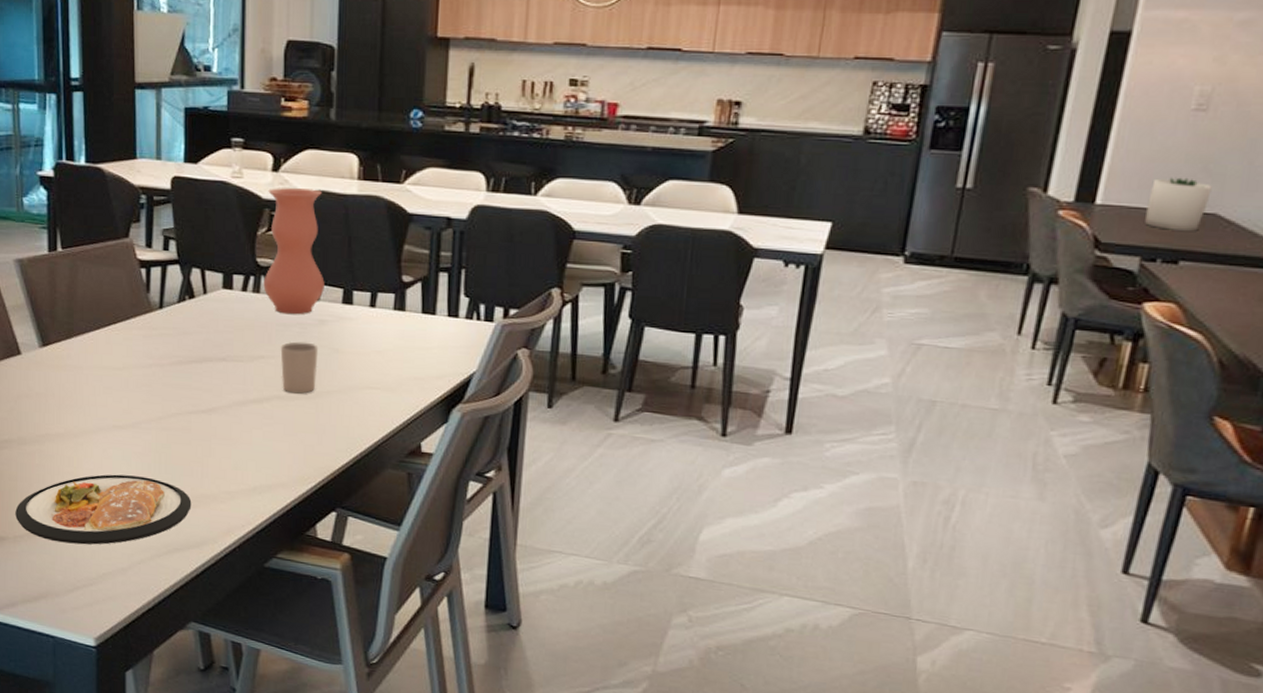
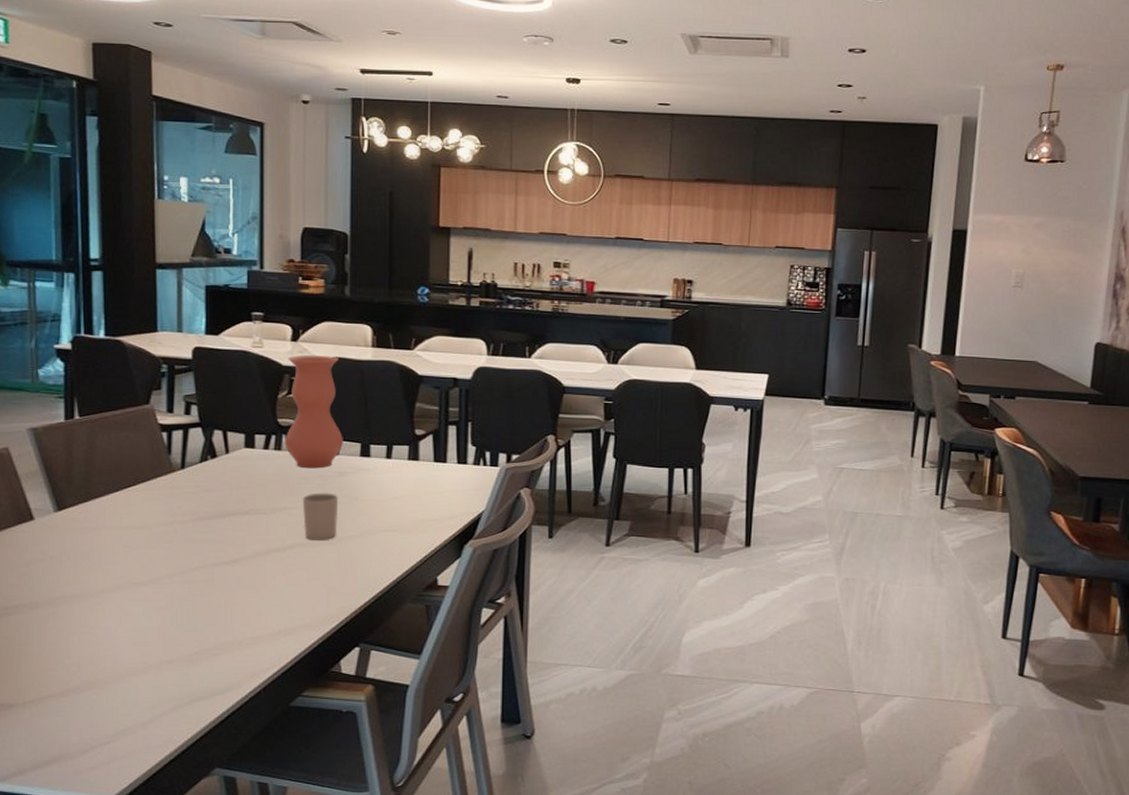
dish: present [15,474,192,545] -> none [25,630,215,703]
planter: present [1145,177,1212,232] -> none [990,335,1031,375]

